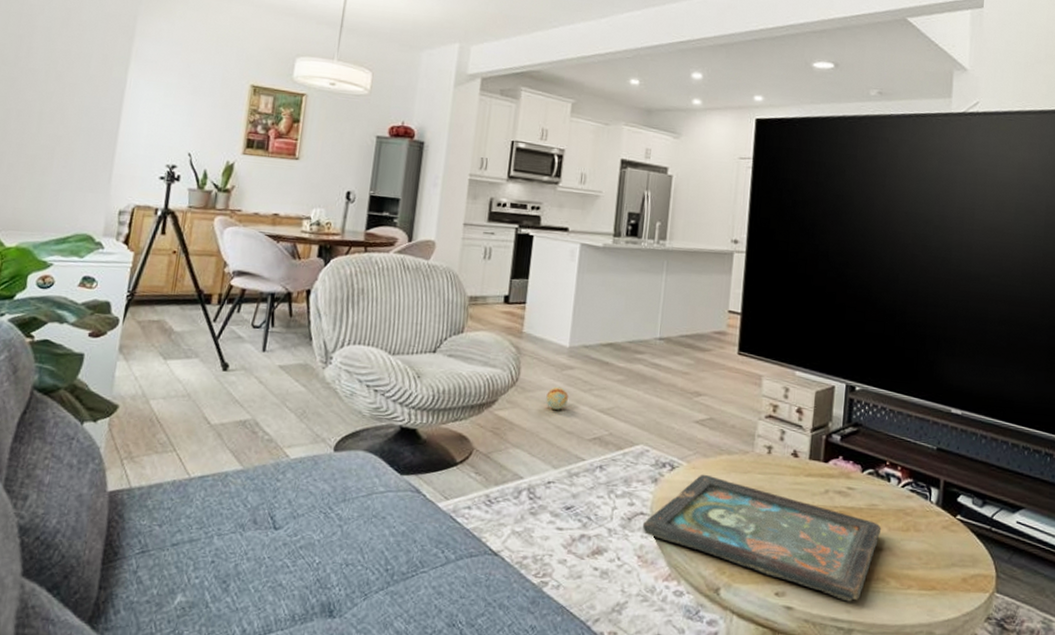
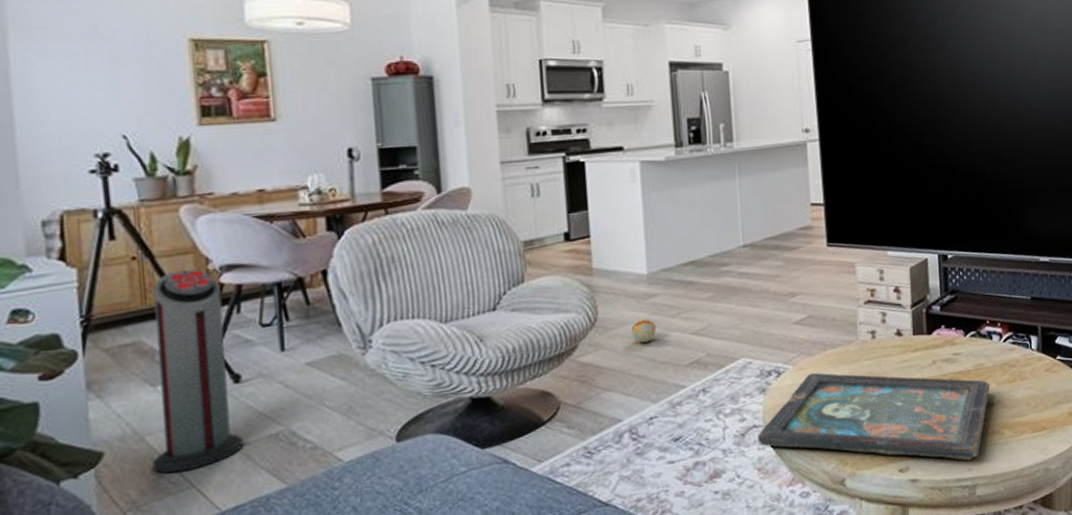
air purifier: none [150,268,230,437] -> present [153,269,244,474]

